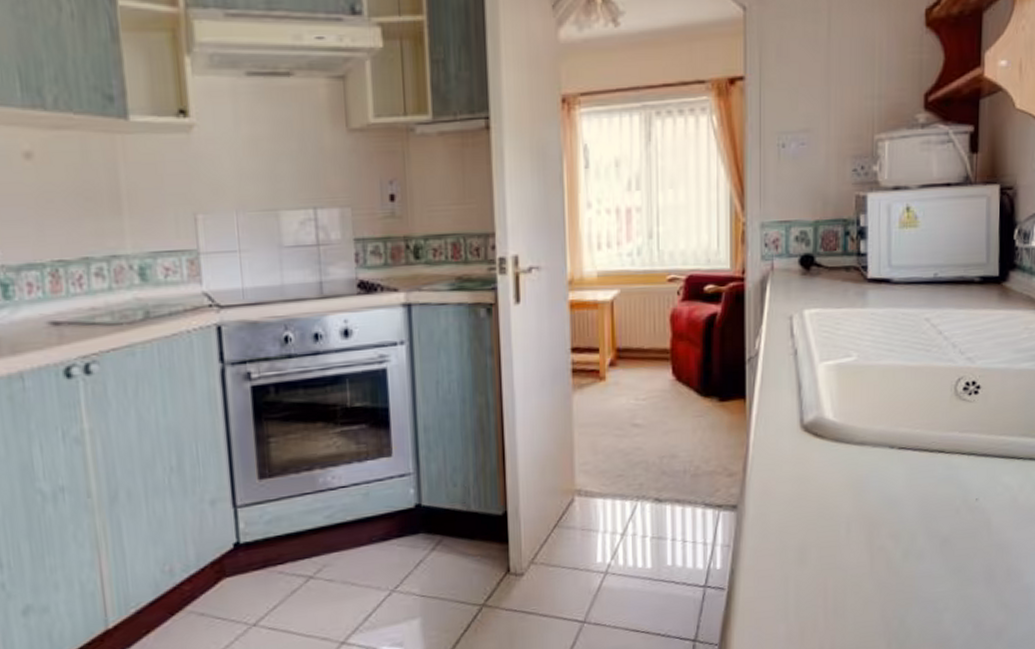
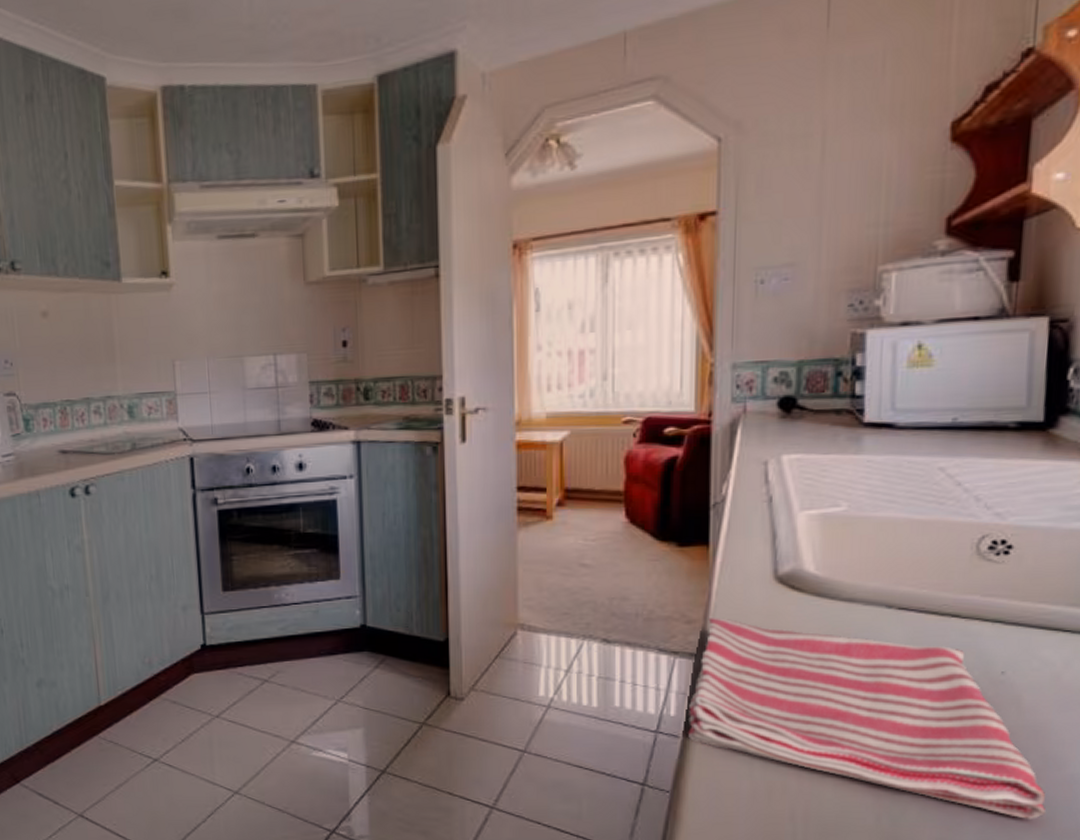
dish towel: none [733,468,1010,628] -> present [688,616,1045,819]

